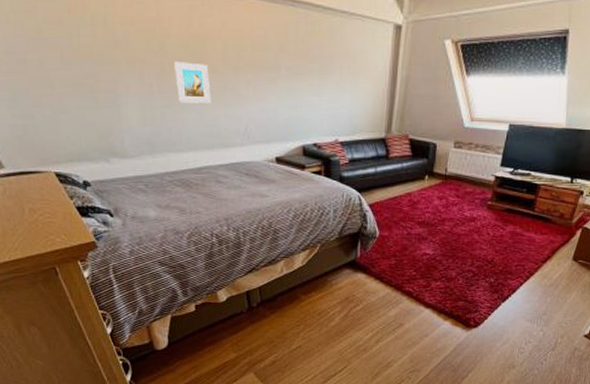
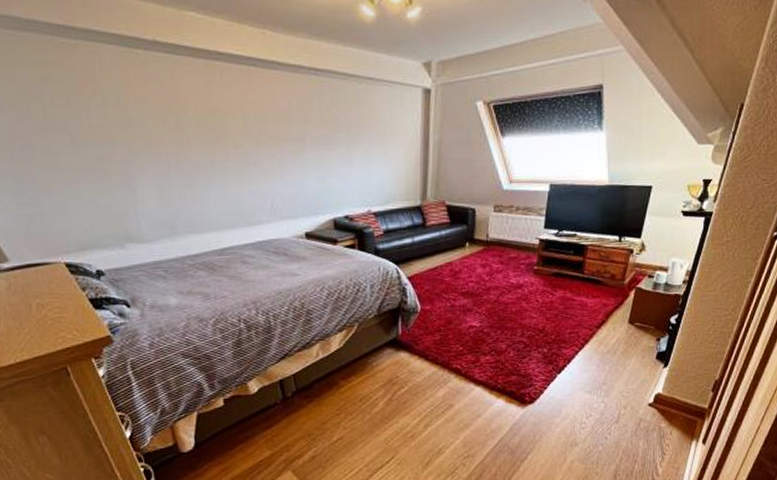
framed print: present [174,62,212,103] -> none [192,138,234,181]

